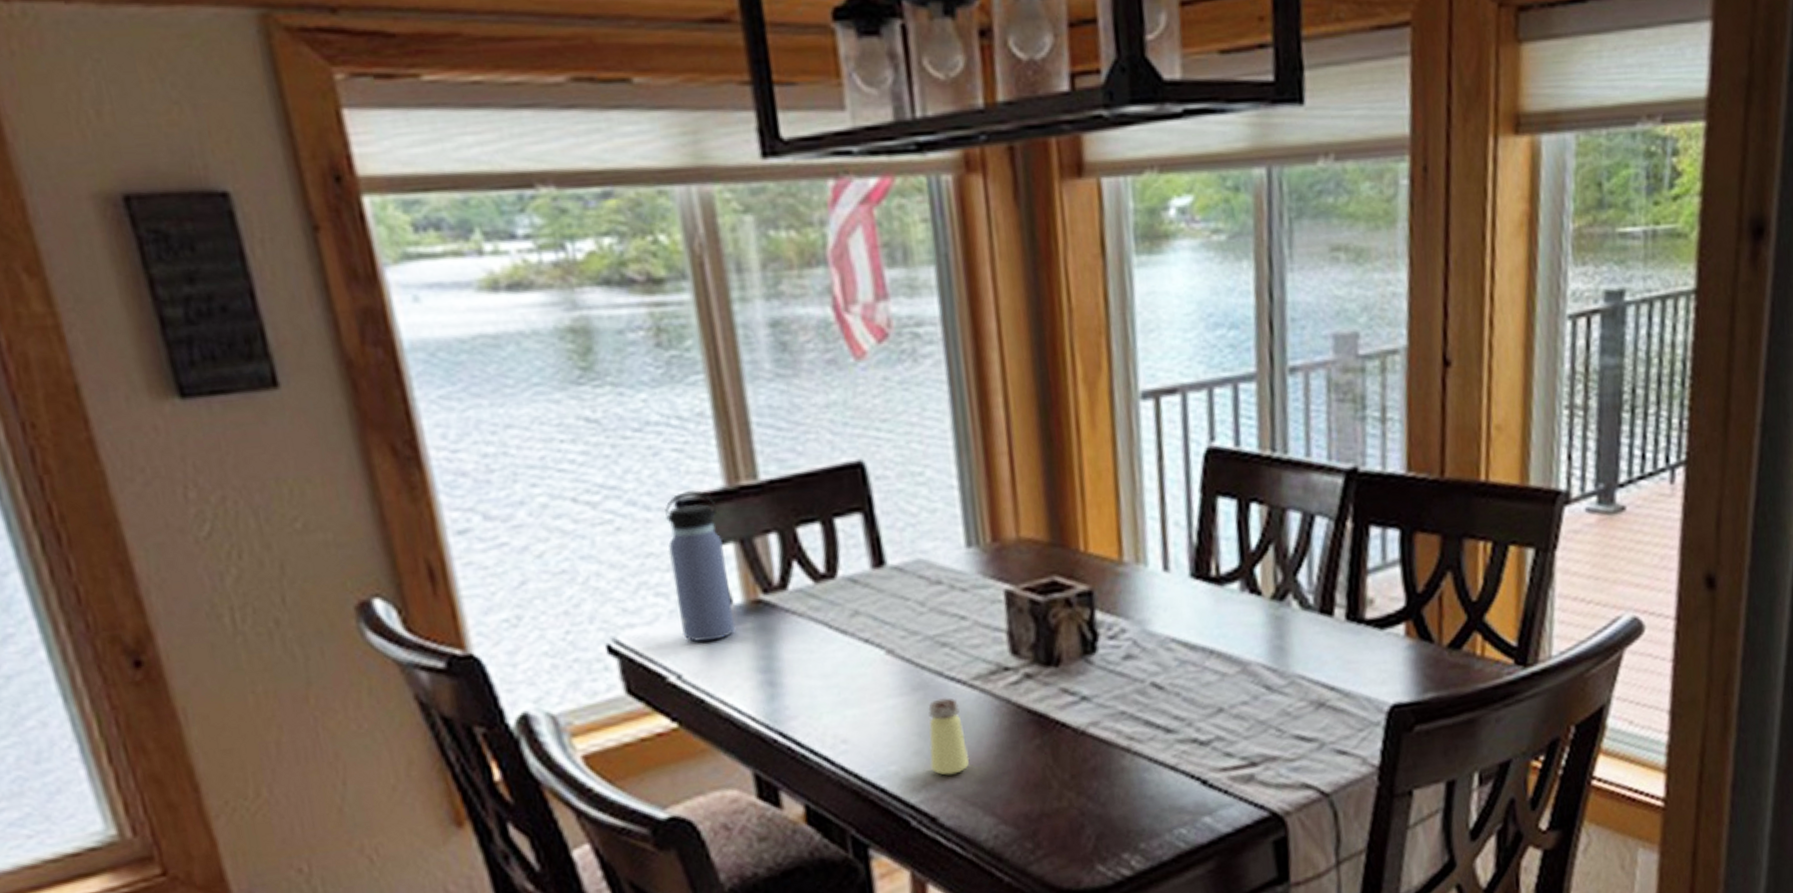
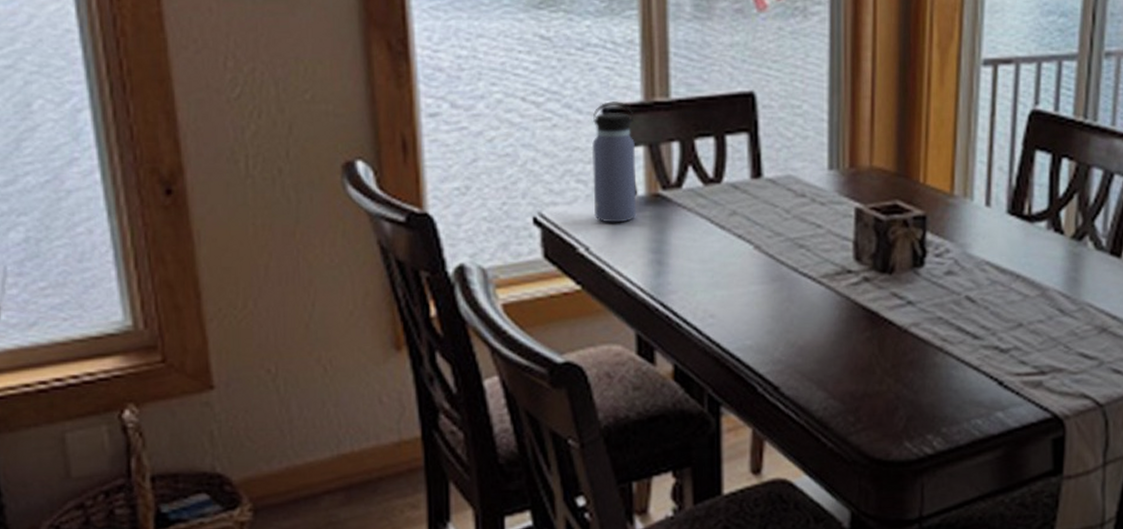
saltshaker: present [928,698,970,776] -> none [779,290,811,353]

